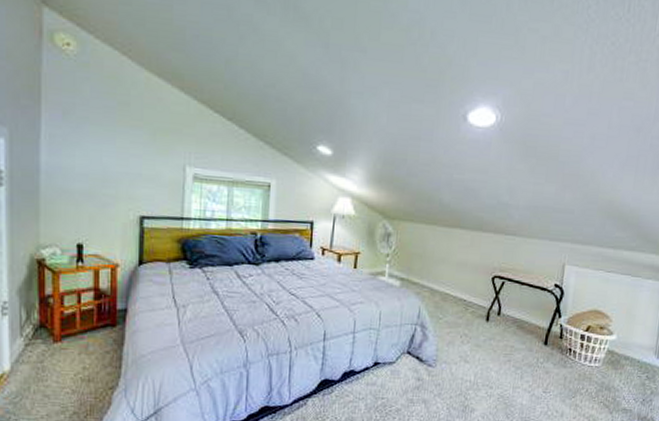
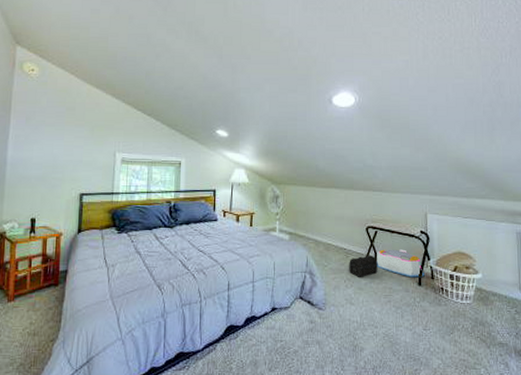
treasure chest: none [467,308,501,334] -> present [349,255,378,278]
storage bin: none [499,303,553,336] -> present [377,249,425,278]

